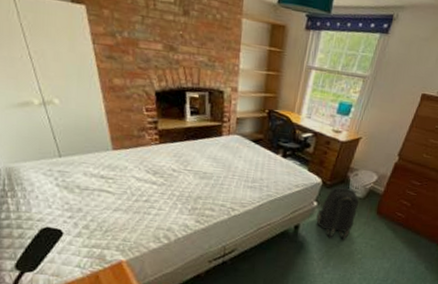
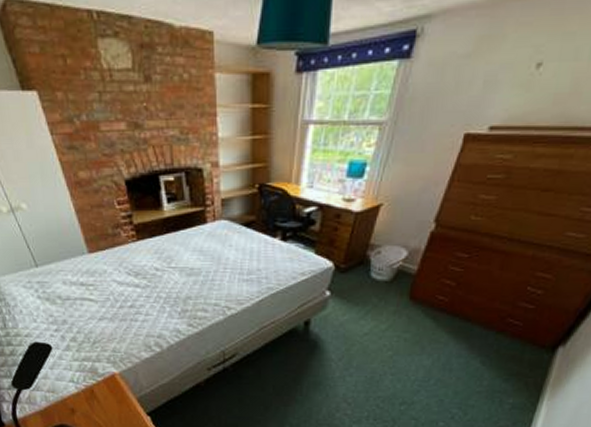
backpack: present [316,187,359,241] -> none [331,269,385,336]

